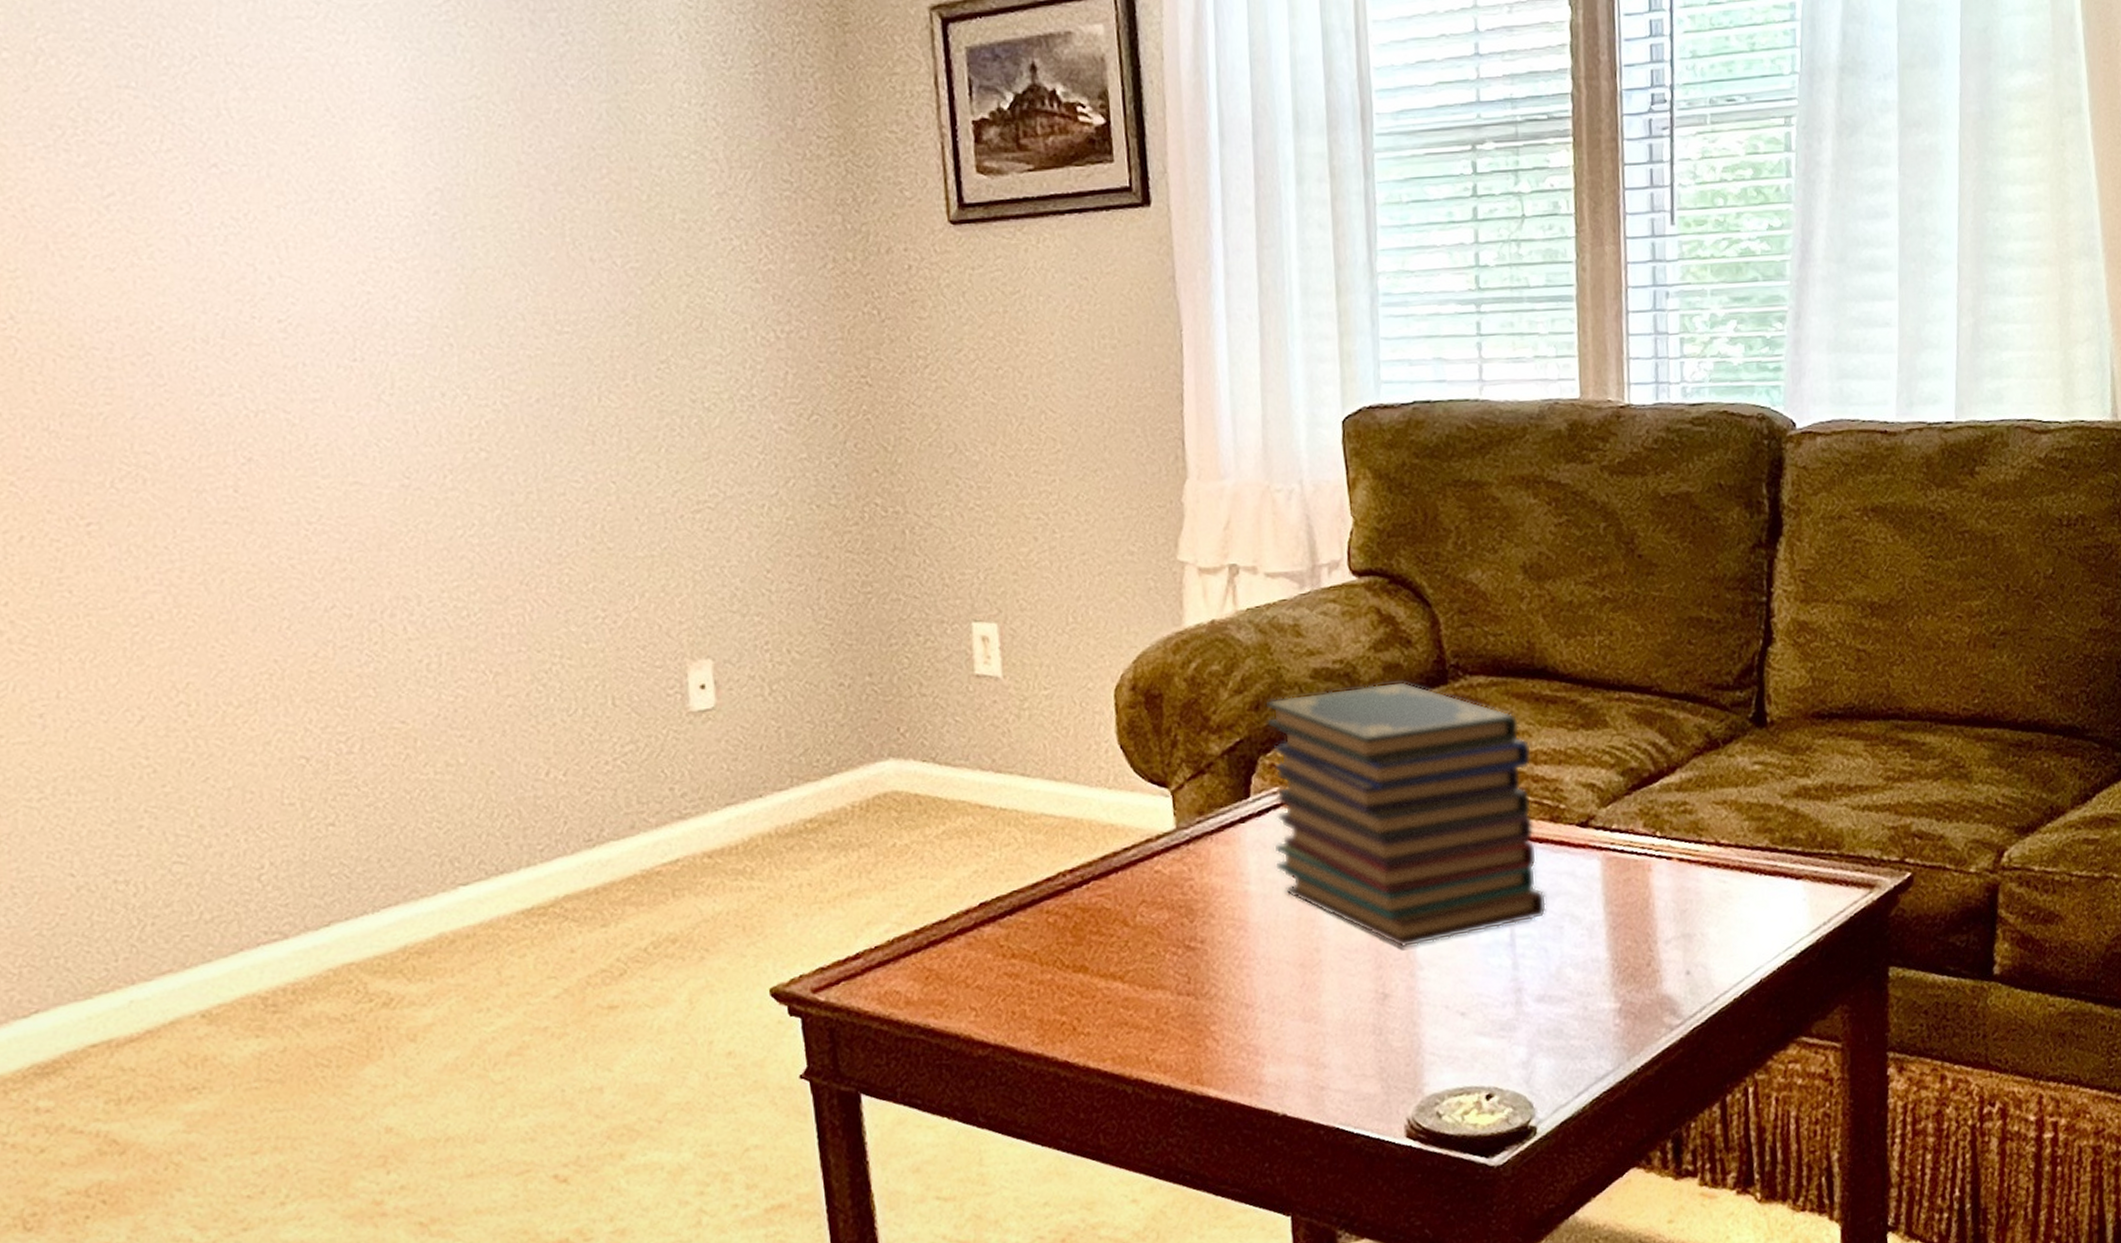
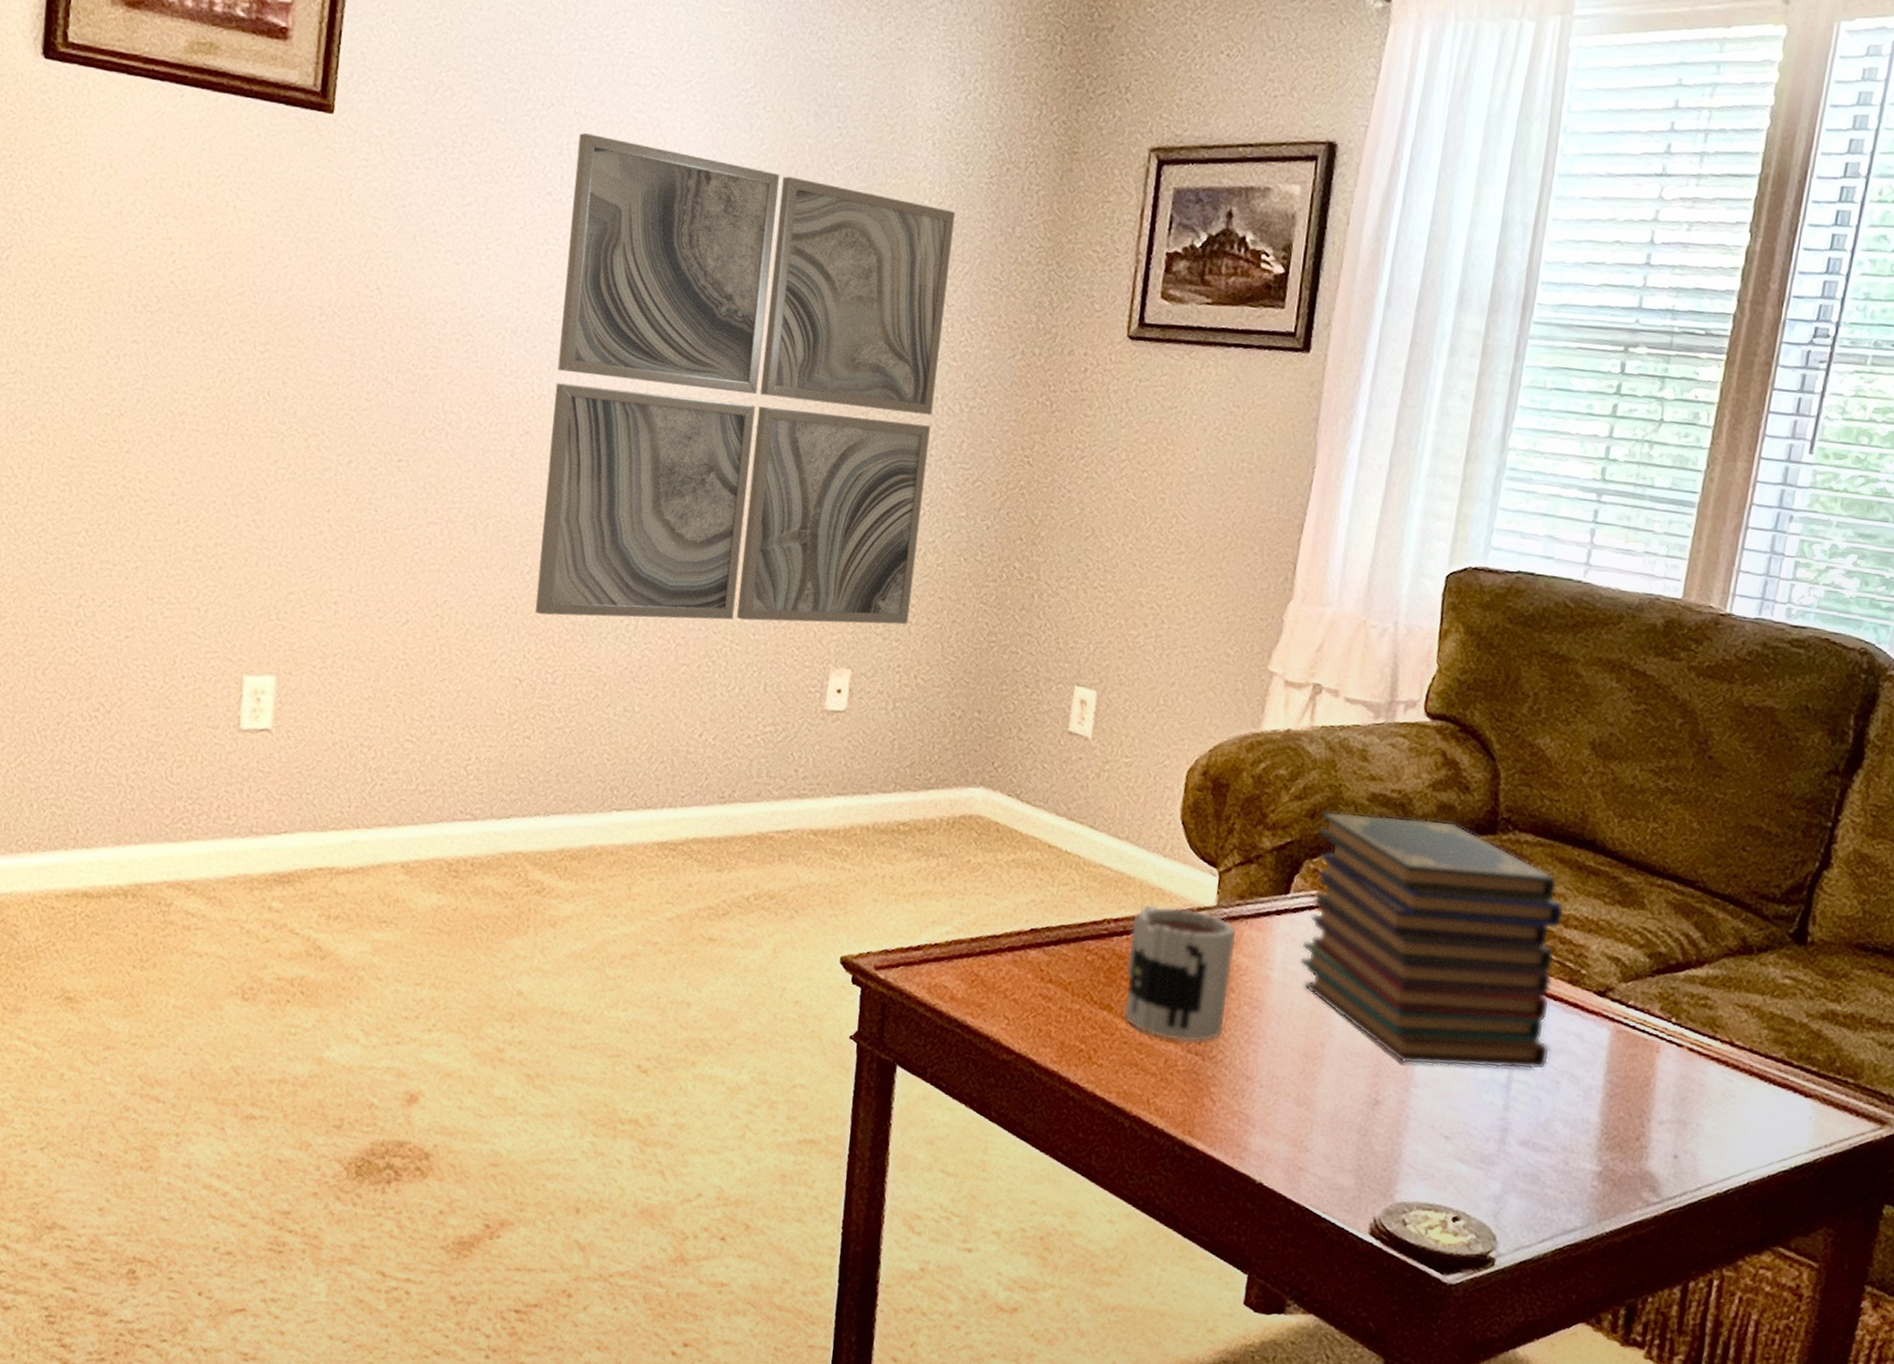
wall art: none [238,85,767,675] -> present [535,133,955,625]
mug: none [1088,838,1212,988] -> present [1123,904,1237,1043]

